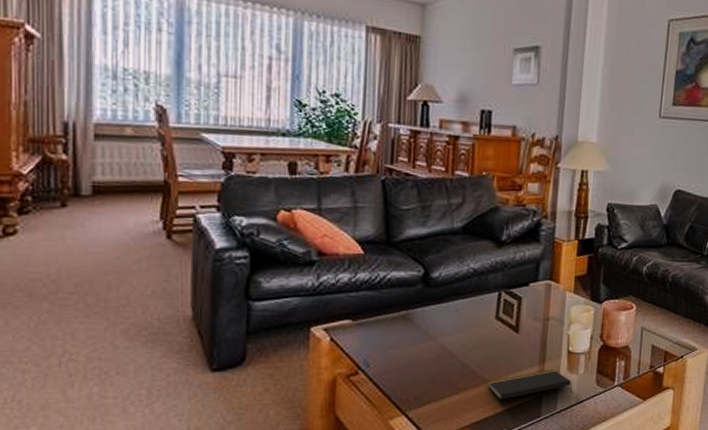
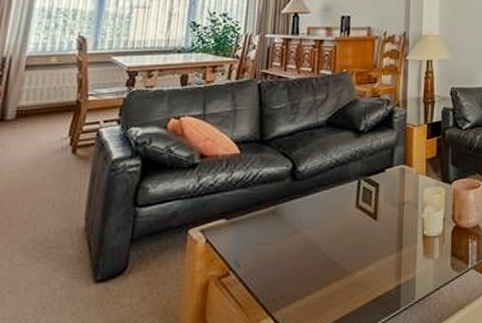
notepad: present [487,369,572,400] -> none [349,255,428,293]

